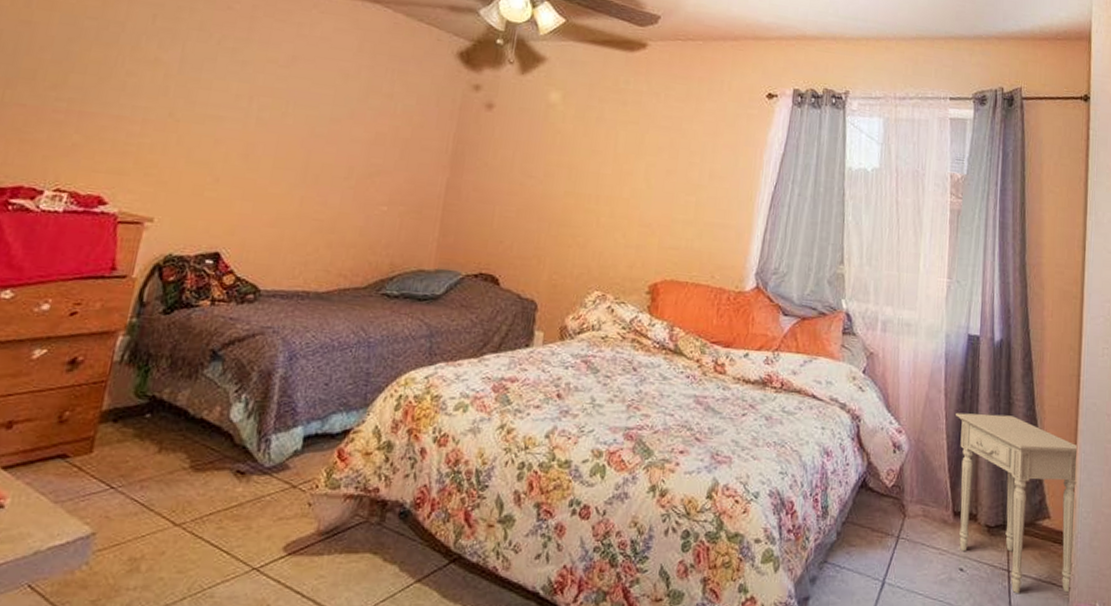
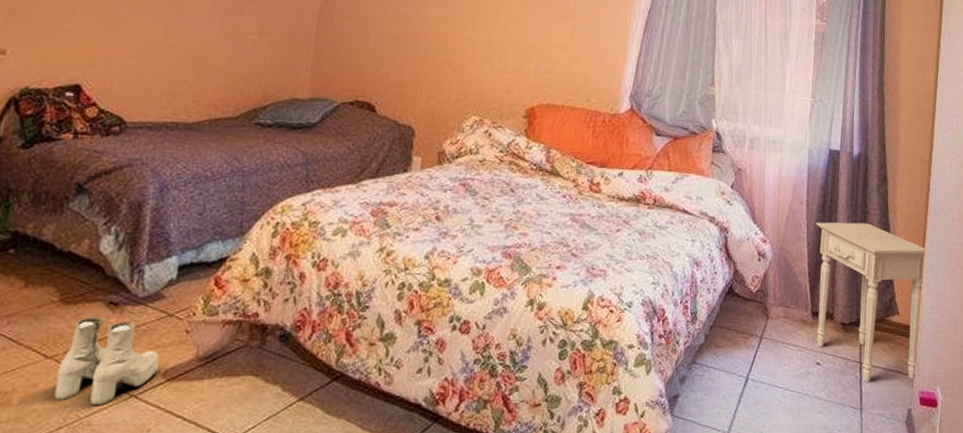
boots: none [180,485,282,578] -> present [54,317,160,406]

